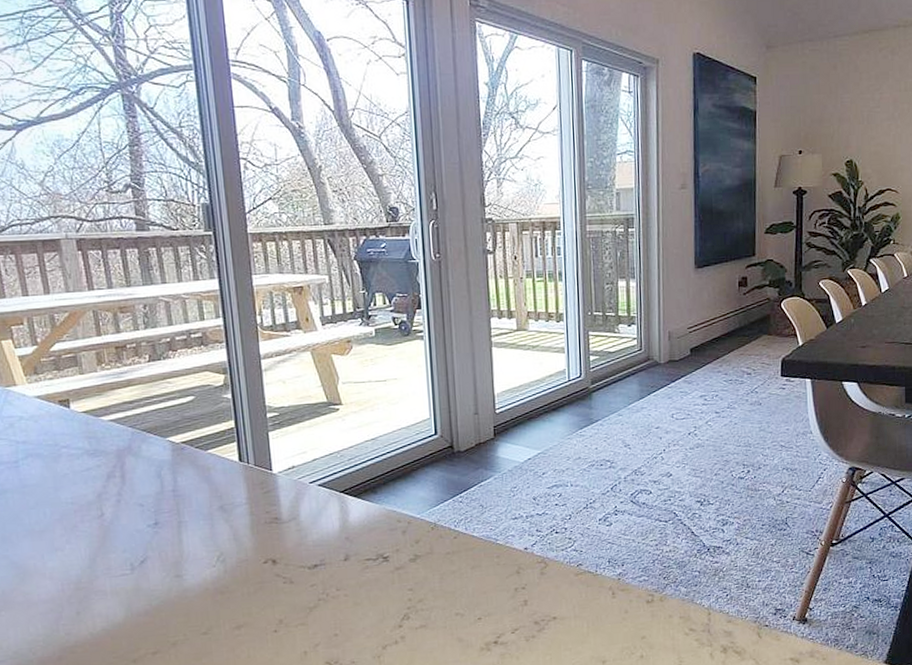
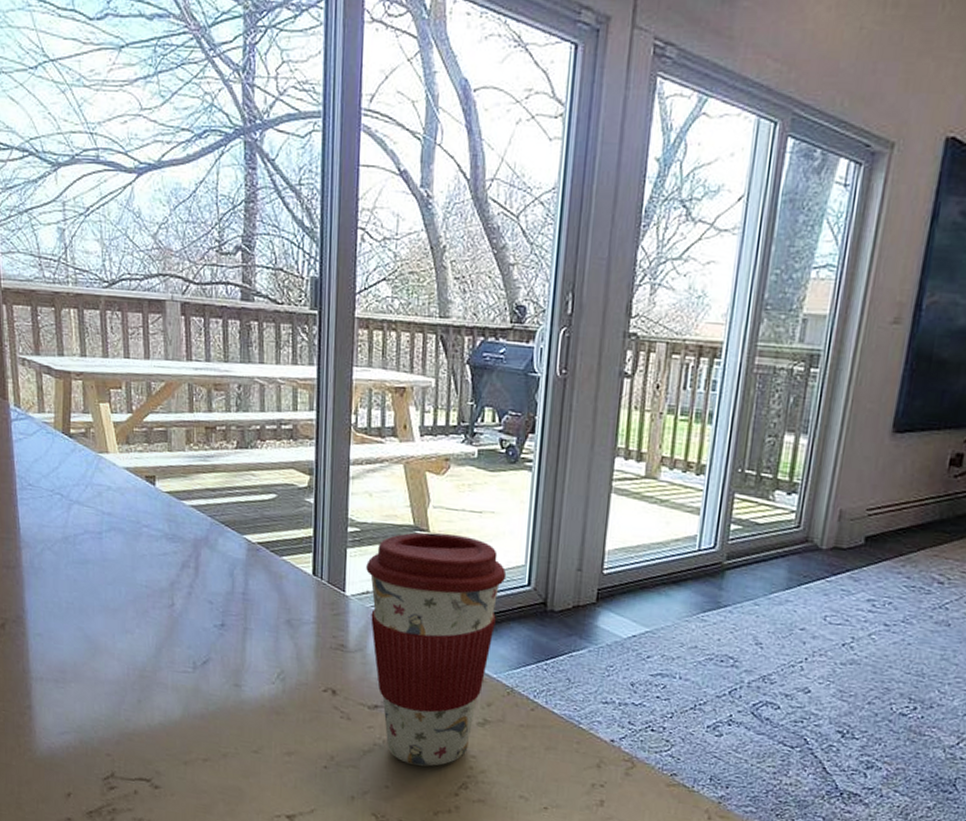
coffee cup: none [289,403,416,610] -> present [366,532,507,767]

